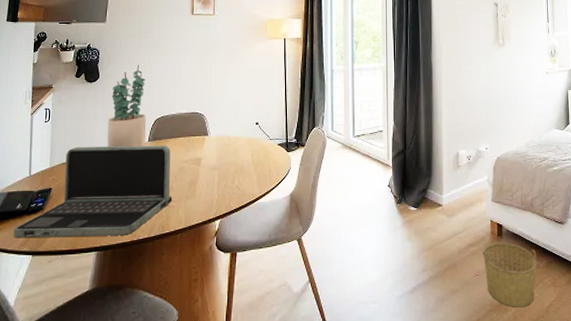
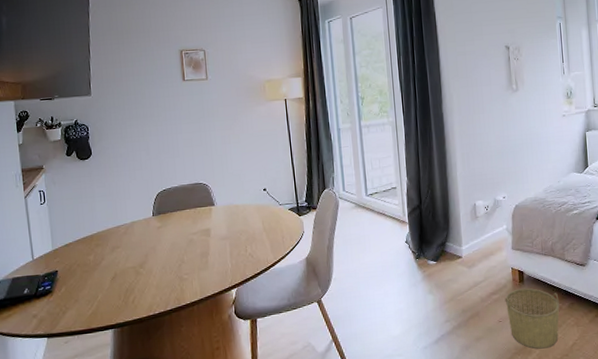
laptop: present [13,145,172,238] -> none [24,218,185,323]
vase: present [106,65,146,148] -> none [107,138,151,226]

